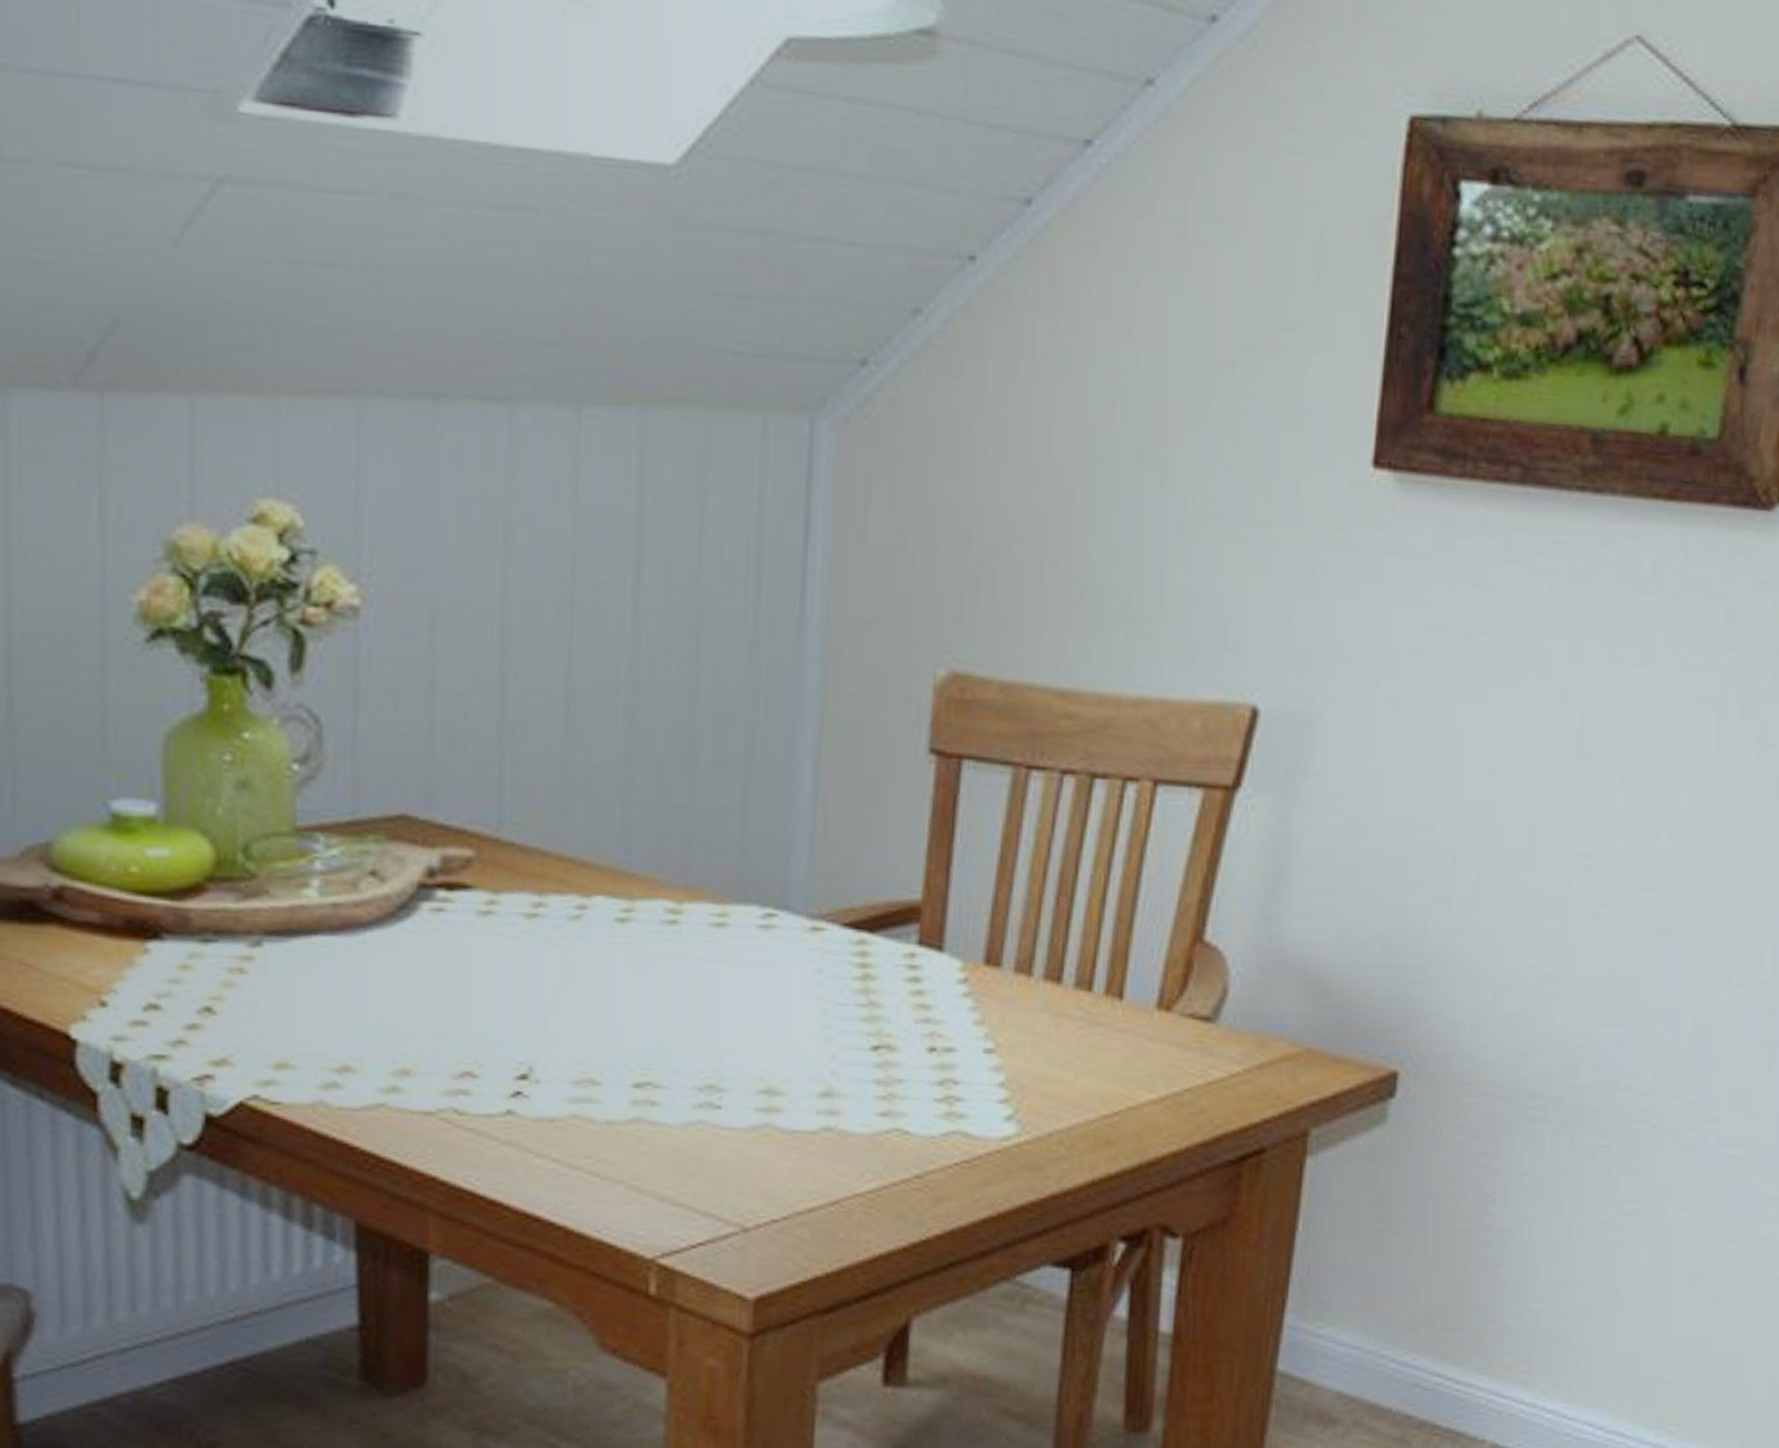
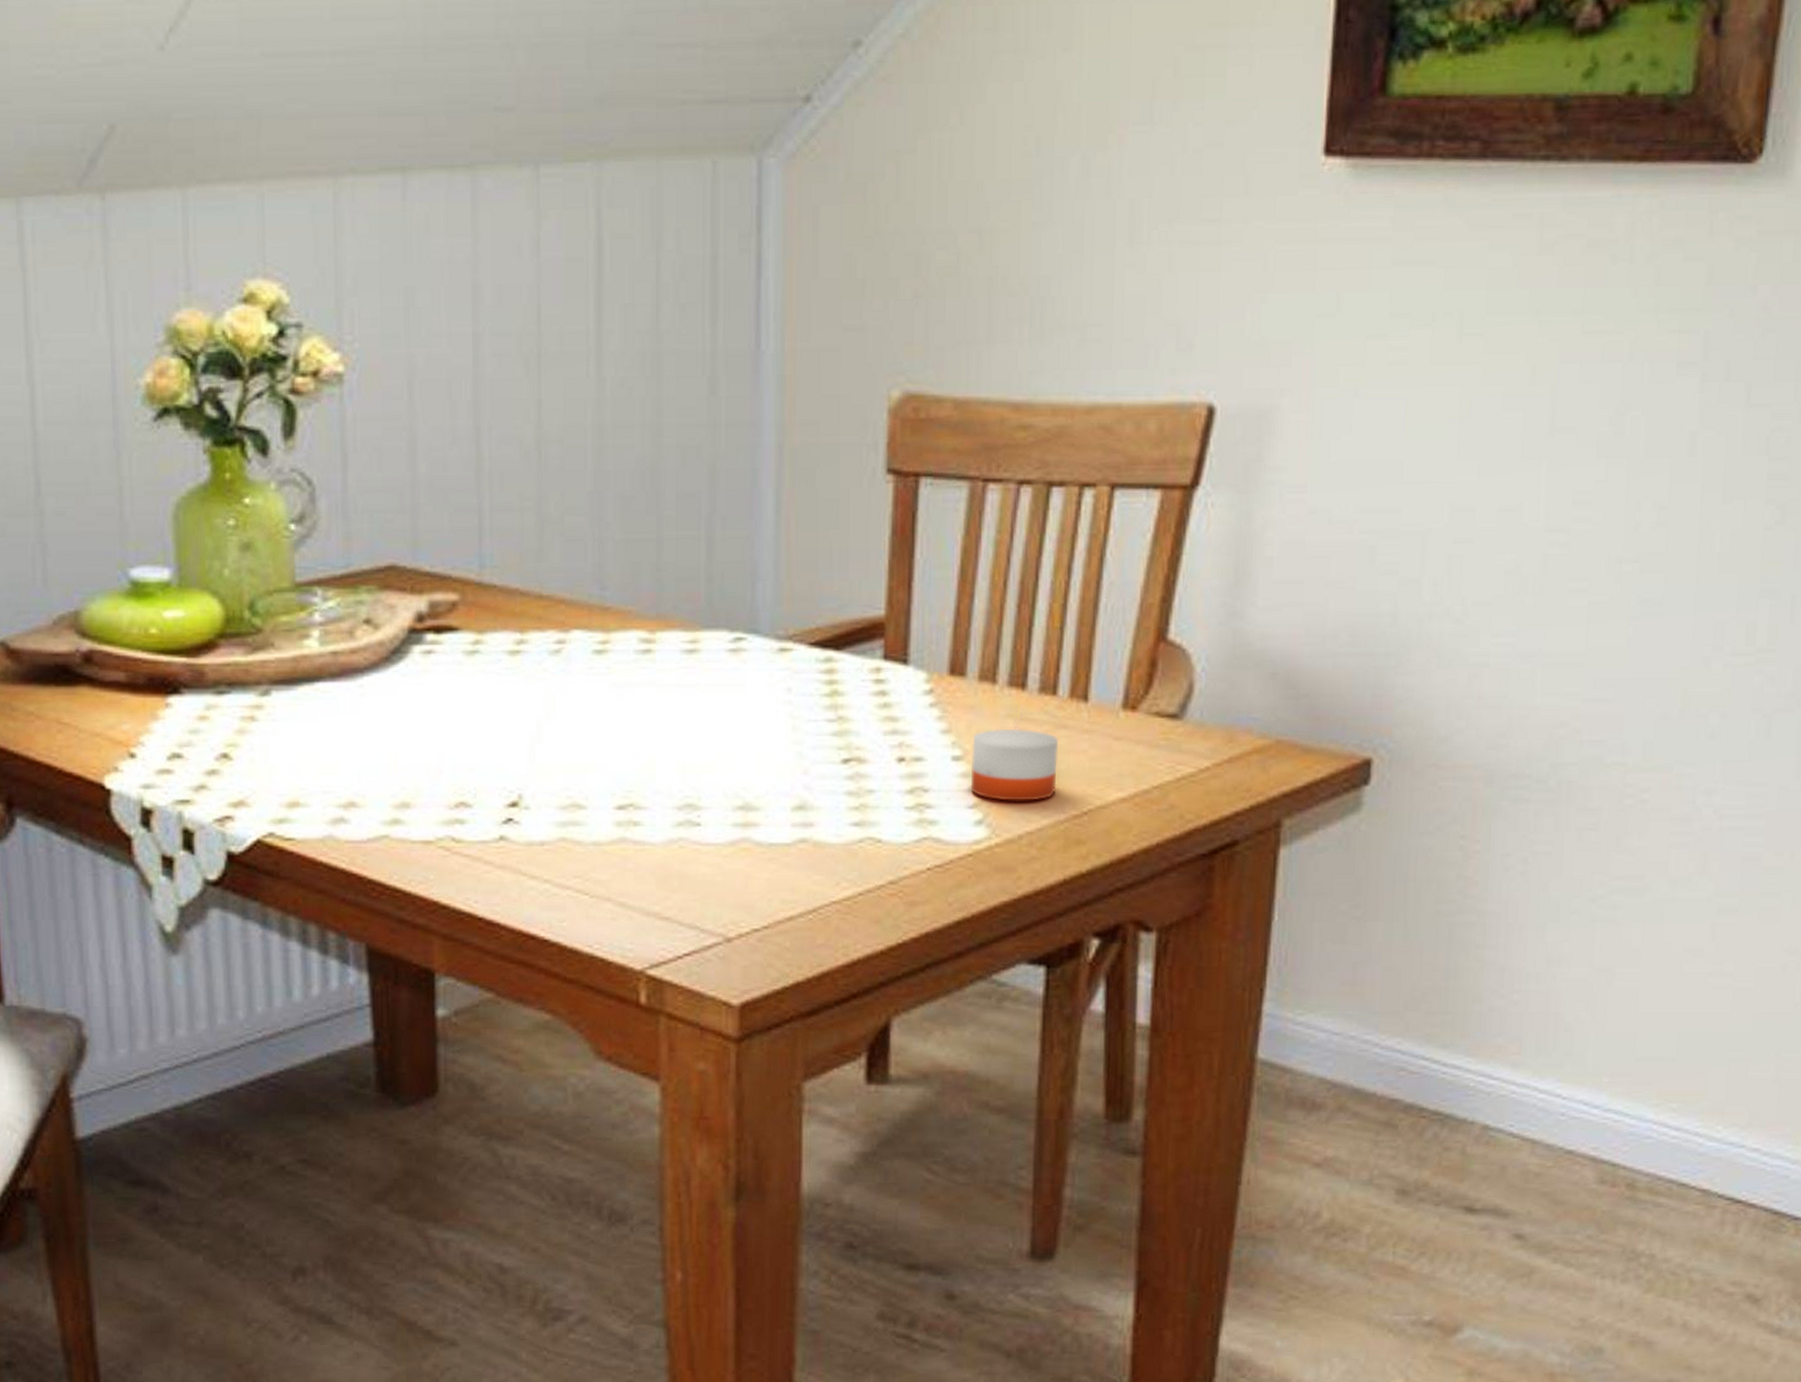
candle: none [1001,1022,1092,1099] -> present [970,727,1059,801]

